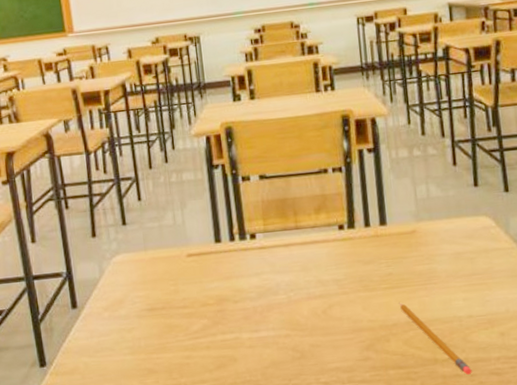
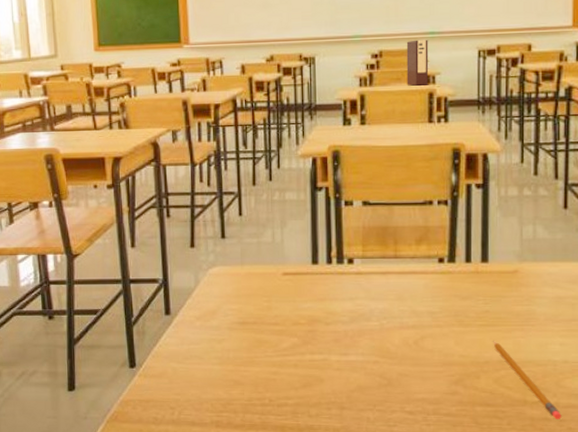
binder: none [287,10,312,58] -> present [406,39,429,86]

